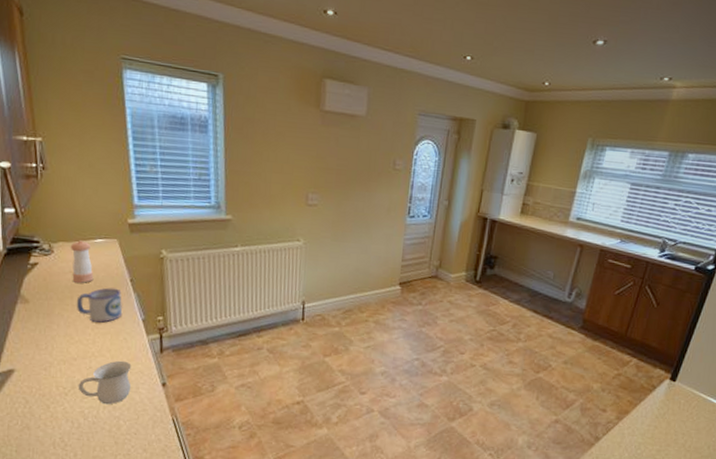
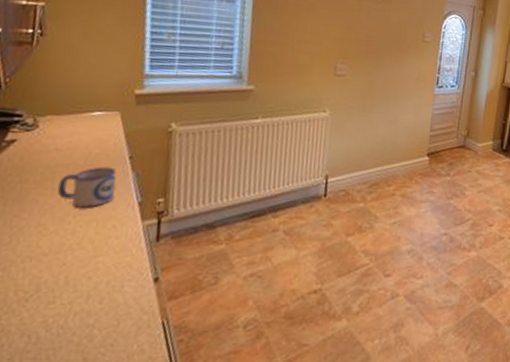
pepper shaker: present [70,240,94,283] -> none [57,113,86,162]
mug: present [78,360,132,405] -> none [43,253,118,310]

